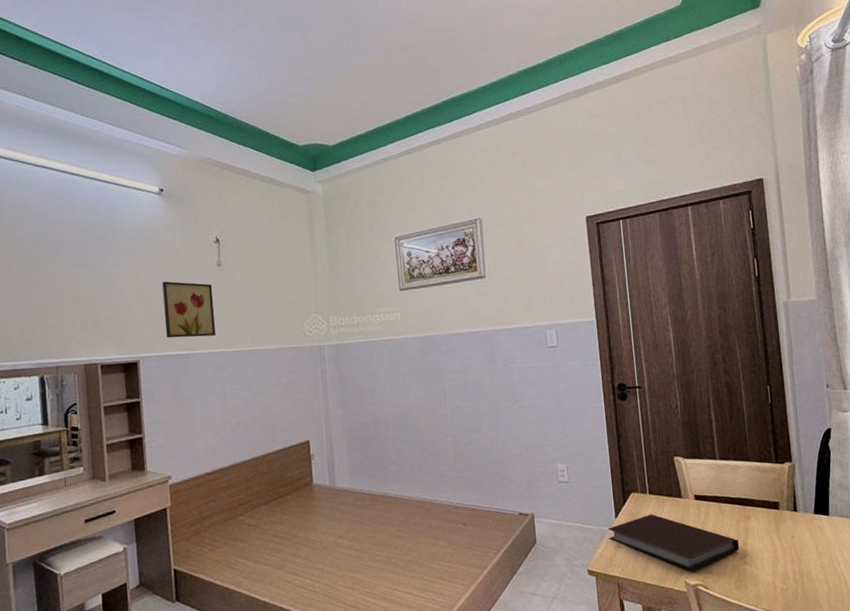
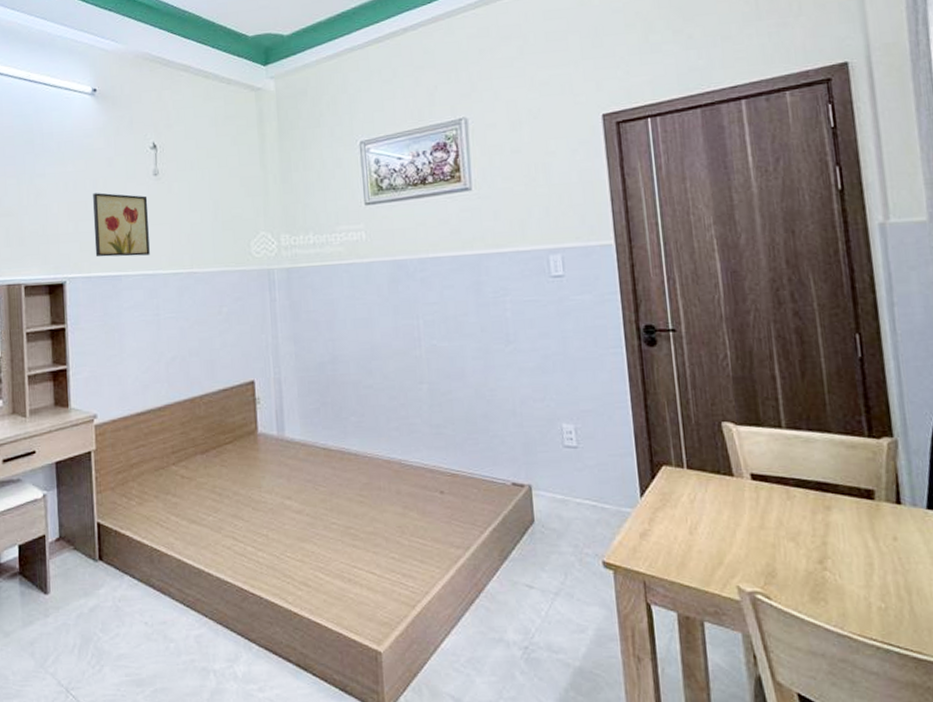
notebook: present [607,514,739,571] -> none [629,494,816,573]

